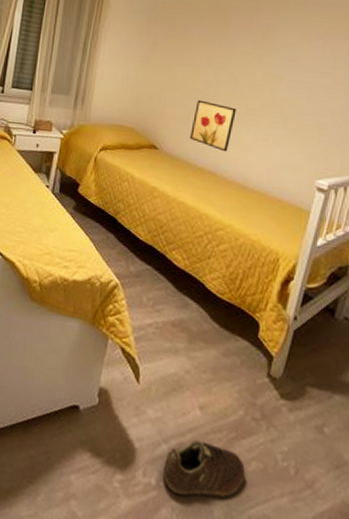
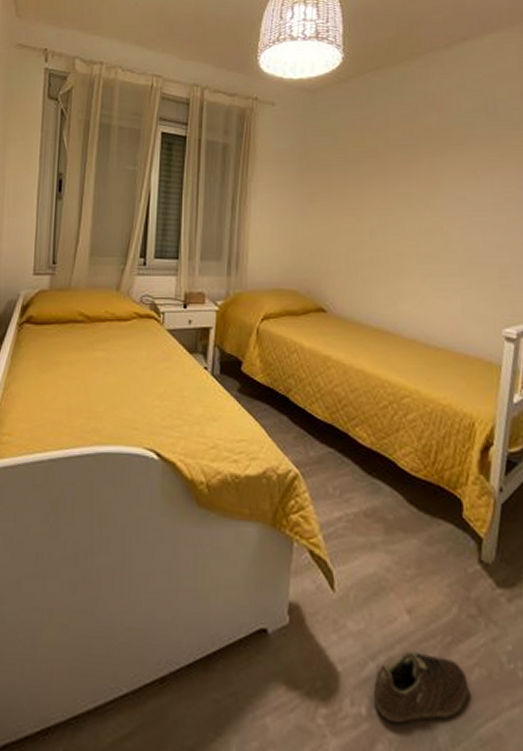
wall art: present [190,100,236,152] -> none [360,252,408,308]

